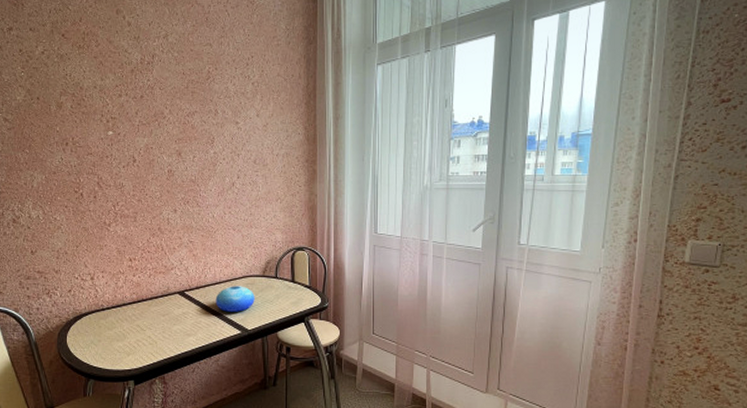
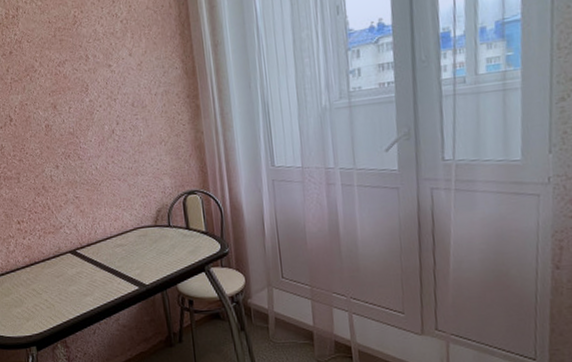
bowl: present [215,286,255,312] -> none [108,238,150,268]

